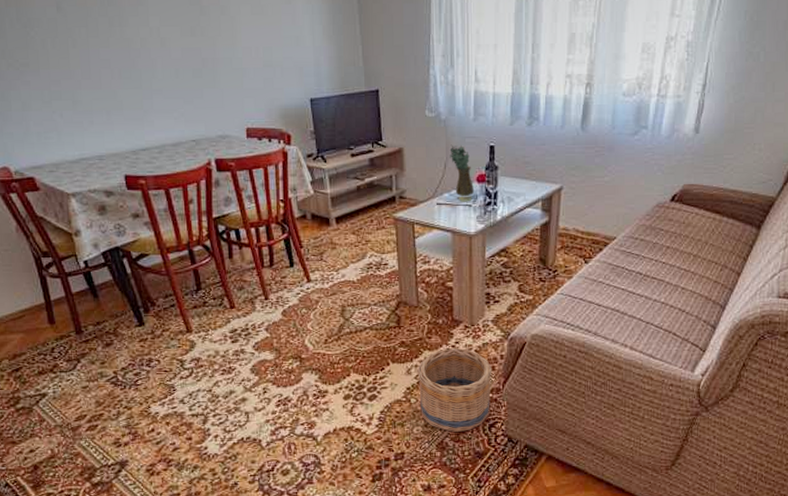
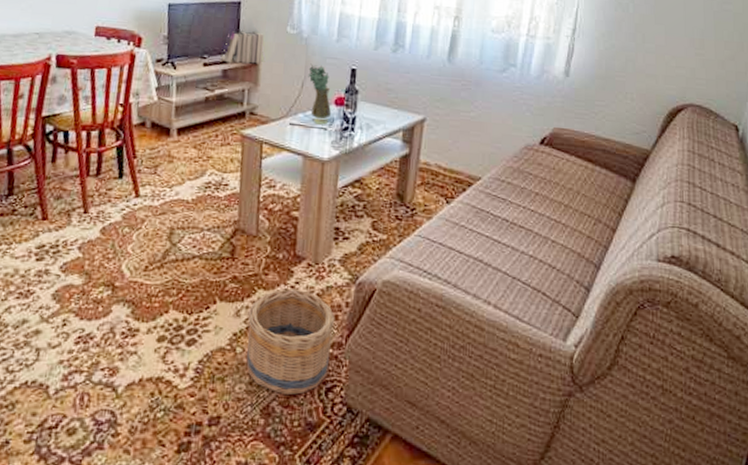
books: none [367,118,405,152] -> present [222,30,264,64]

